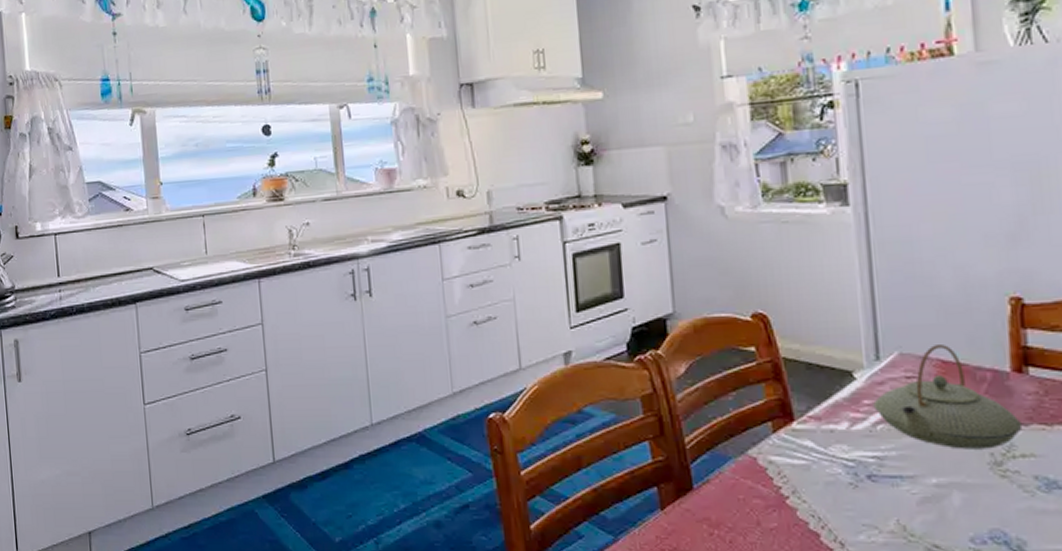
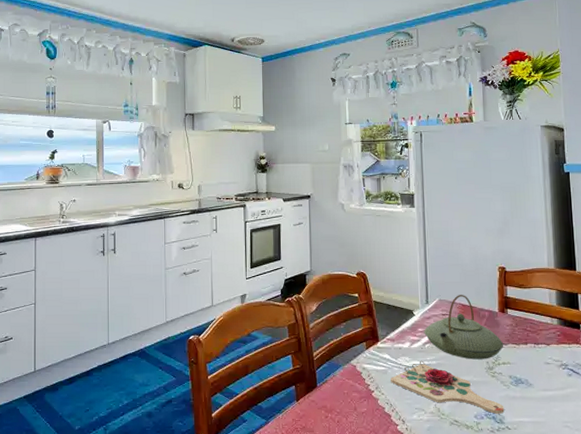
cutting board: none [817,450,1026,537] -> present [391,360,505,414]

